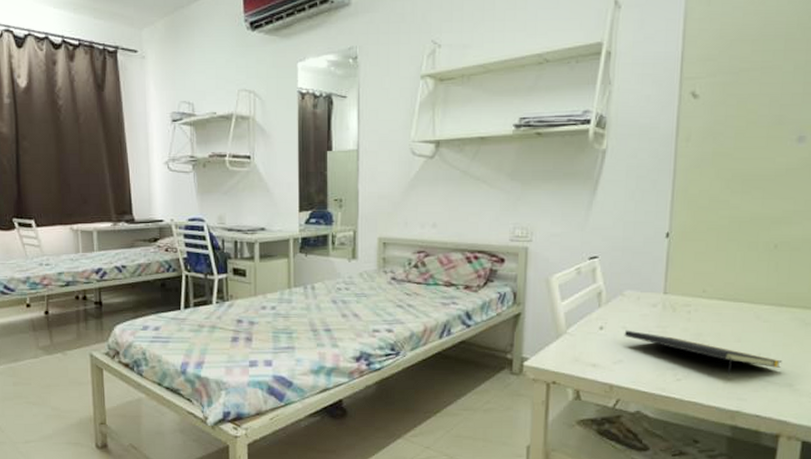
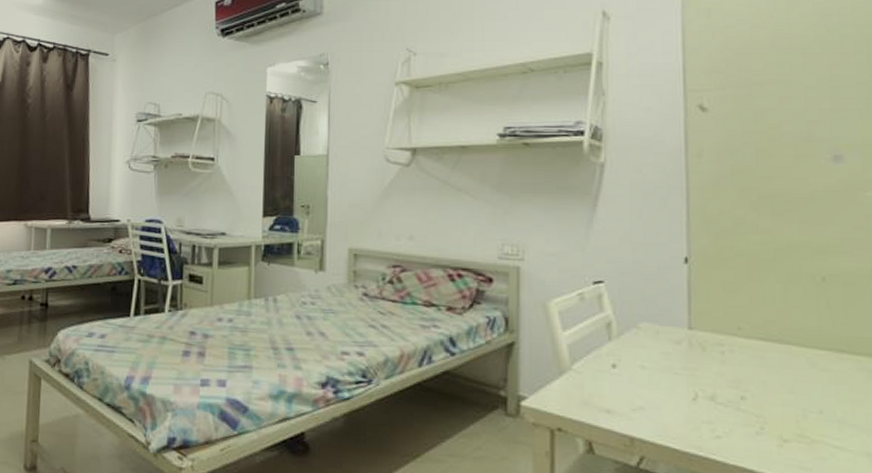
notepad: present [624,330,783,376] -> none [643,370,853,437]

